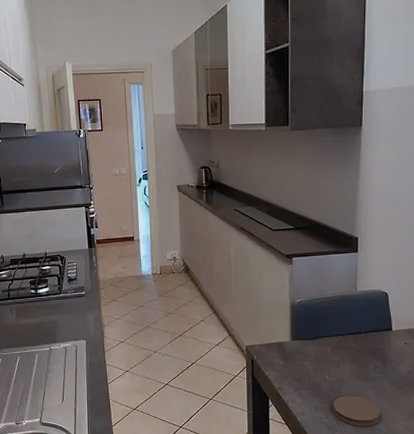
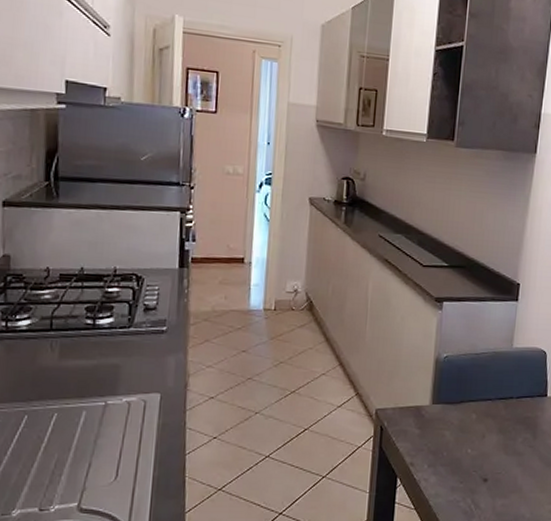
coaster: present [333,395,380,427] -> none [472,474,526,512]

